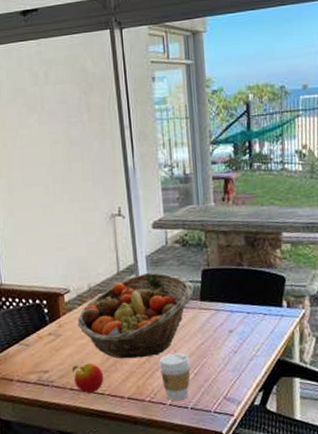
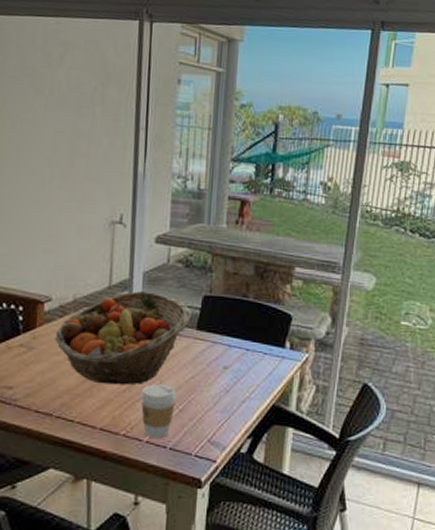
apple: present [72,363,104,393] -> none [41,384,77,418]

